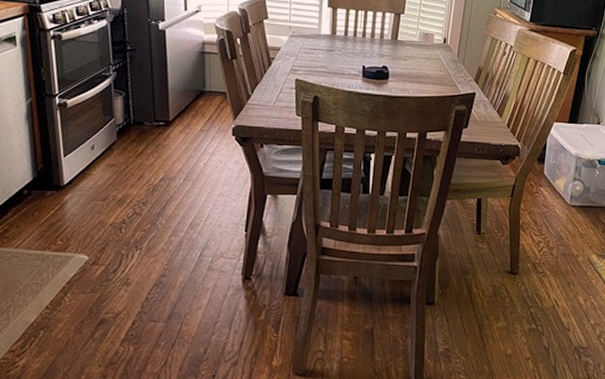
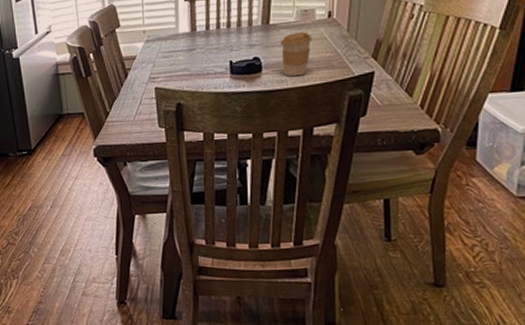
coffee cup: none [405,51,430,88] -> present [281,31,311,77]

